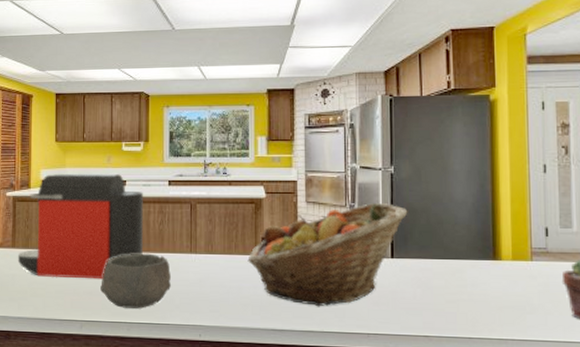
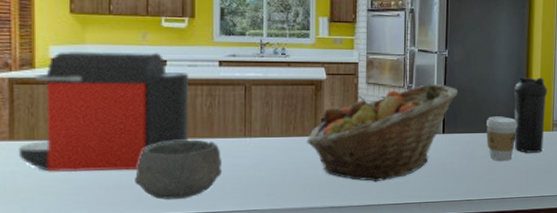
coffee cup: none [444,240,484,295] -> present [486,116,518,162]
water bottle: none [476,195,521,286] -> present [513,76,547,153]

